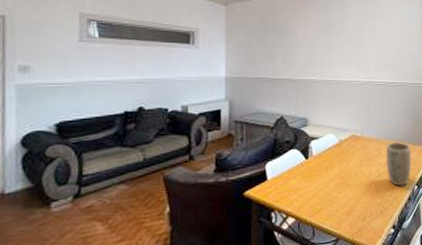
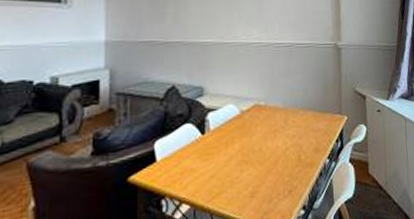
plant pot: present [386,141,412,186] -> none [293,109,323,161]

